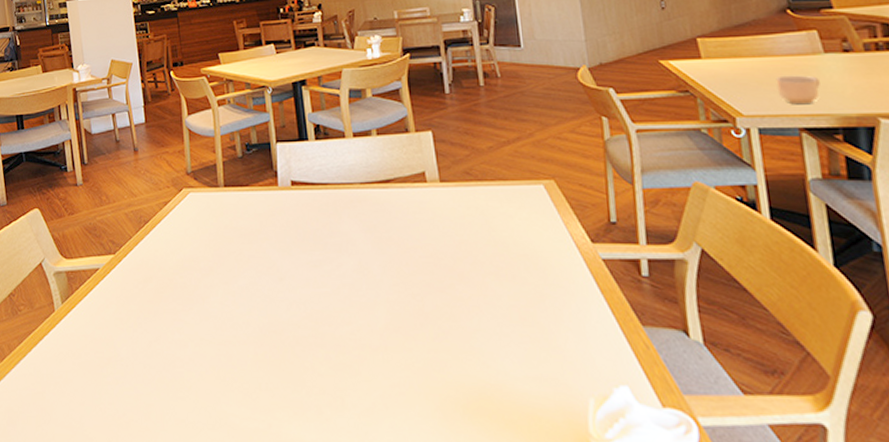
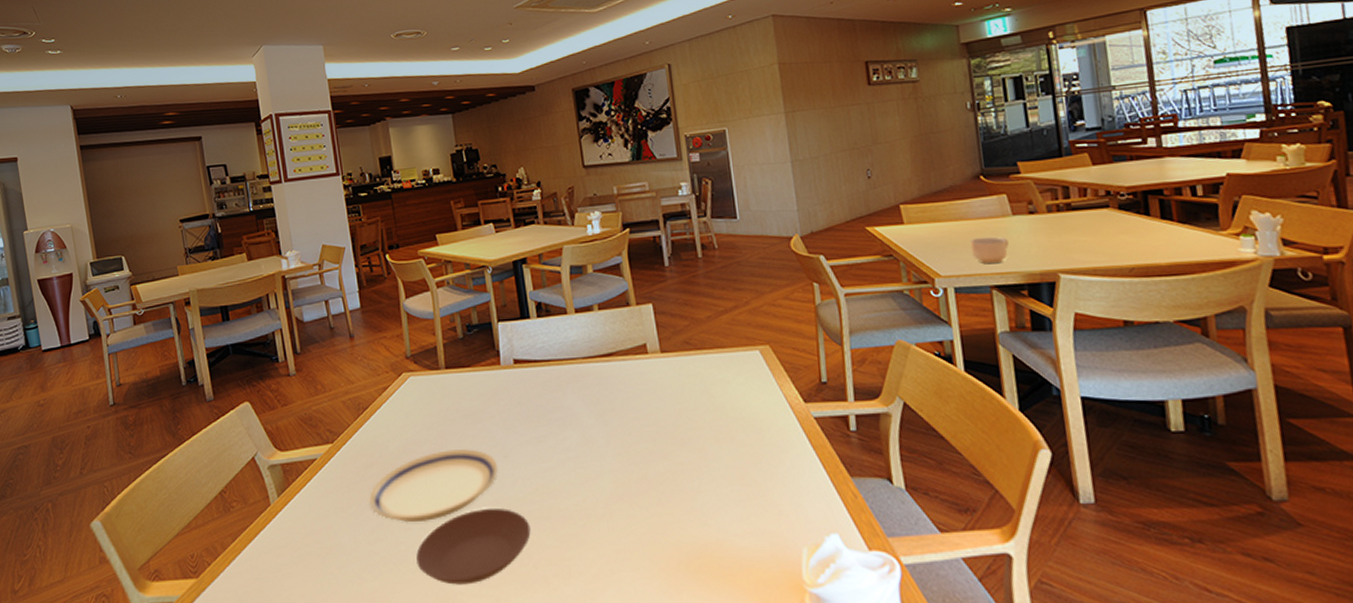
plate: none [147,267,274,339] -> present [369,448,498,523]
saucer: none [191,330,304,407] -> present [416,507,531,585]

